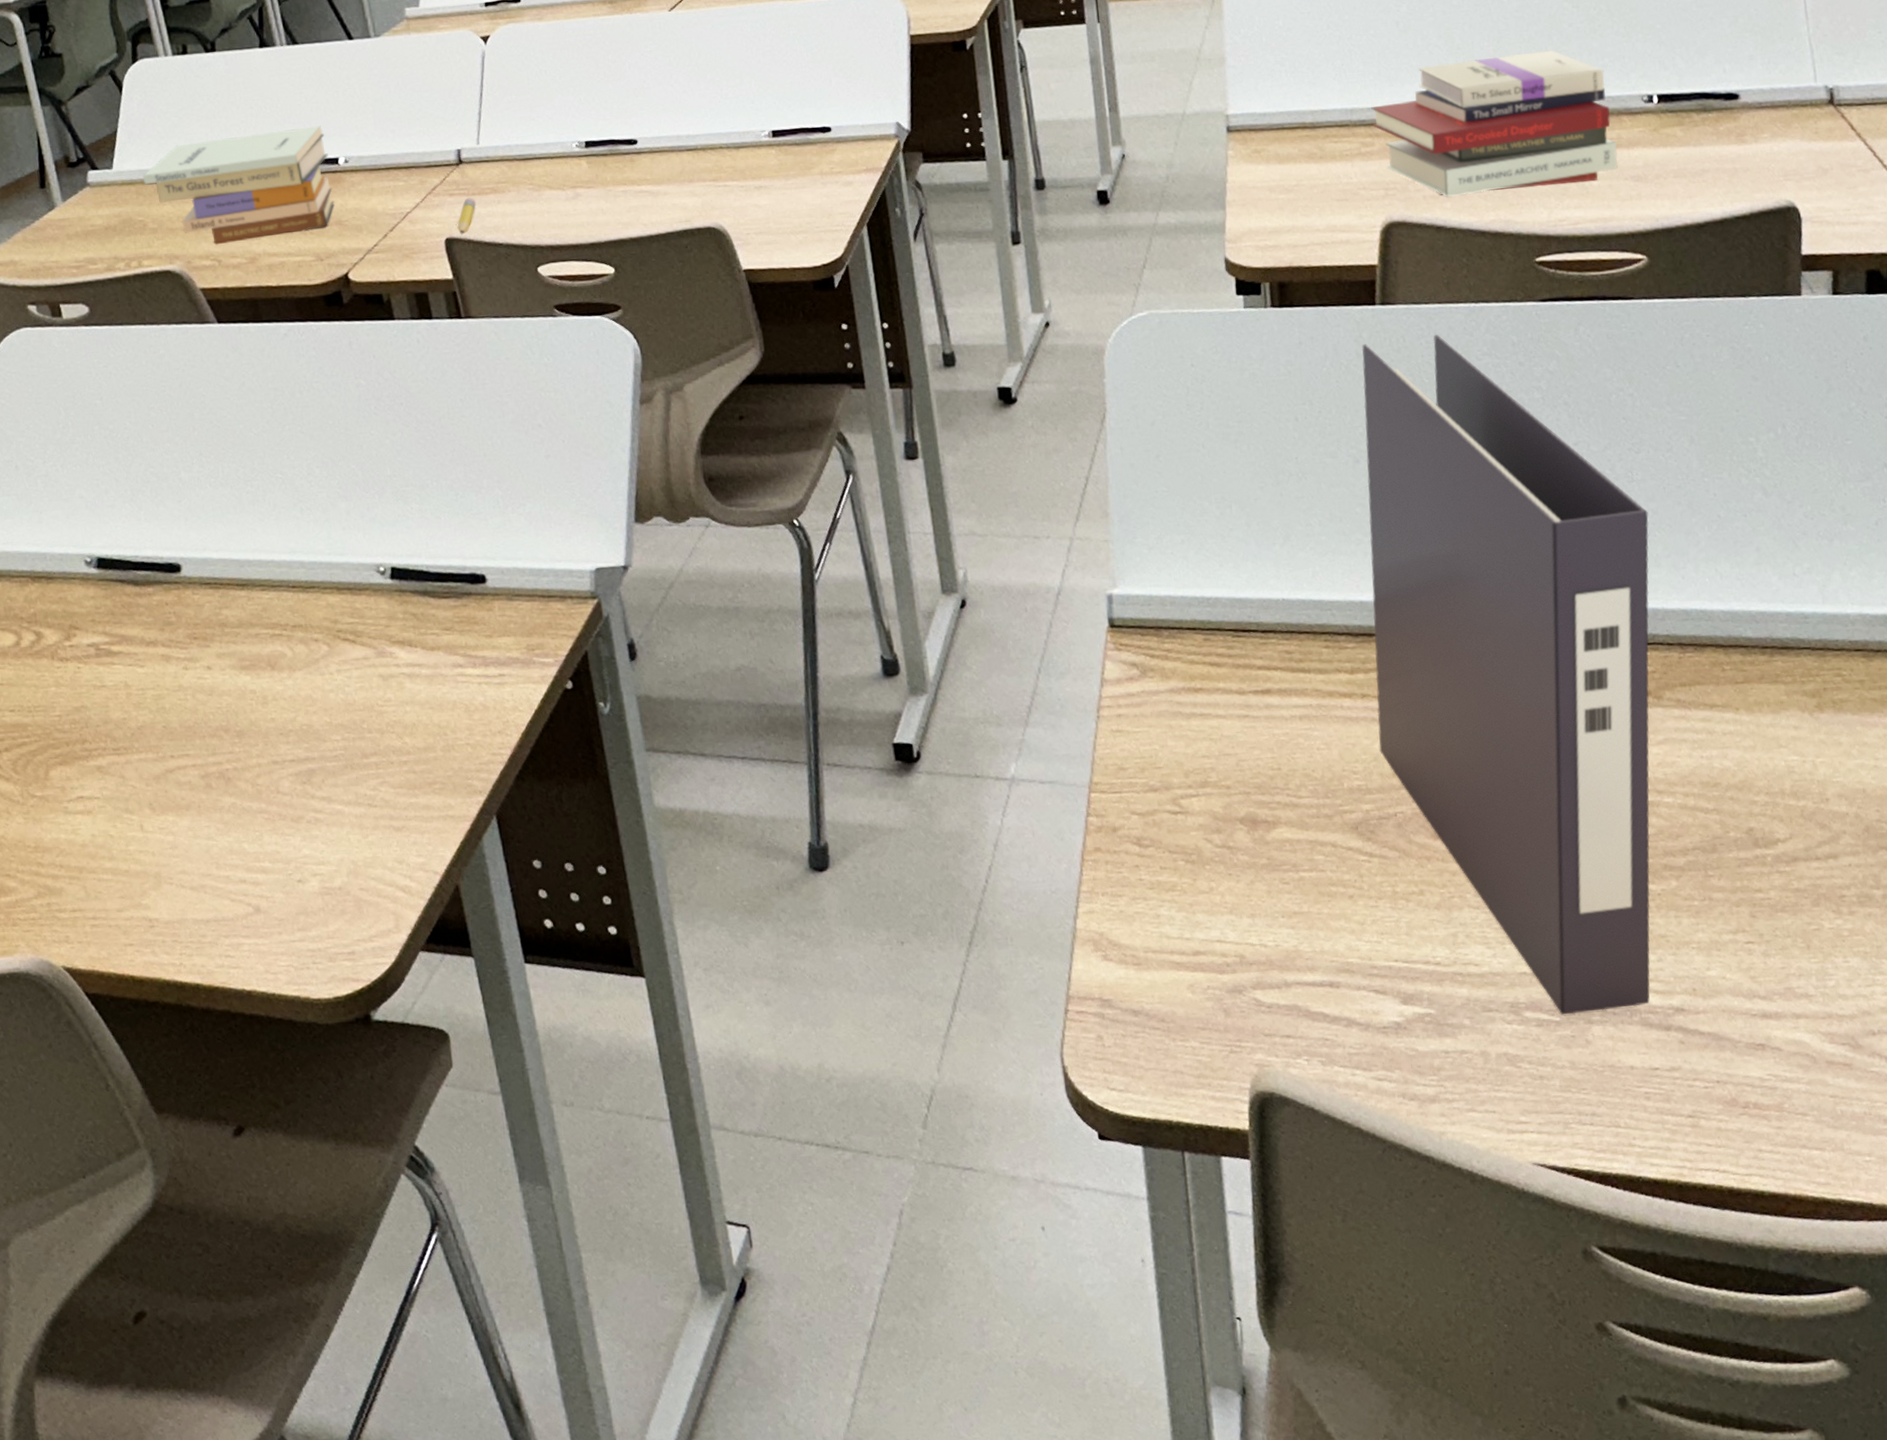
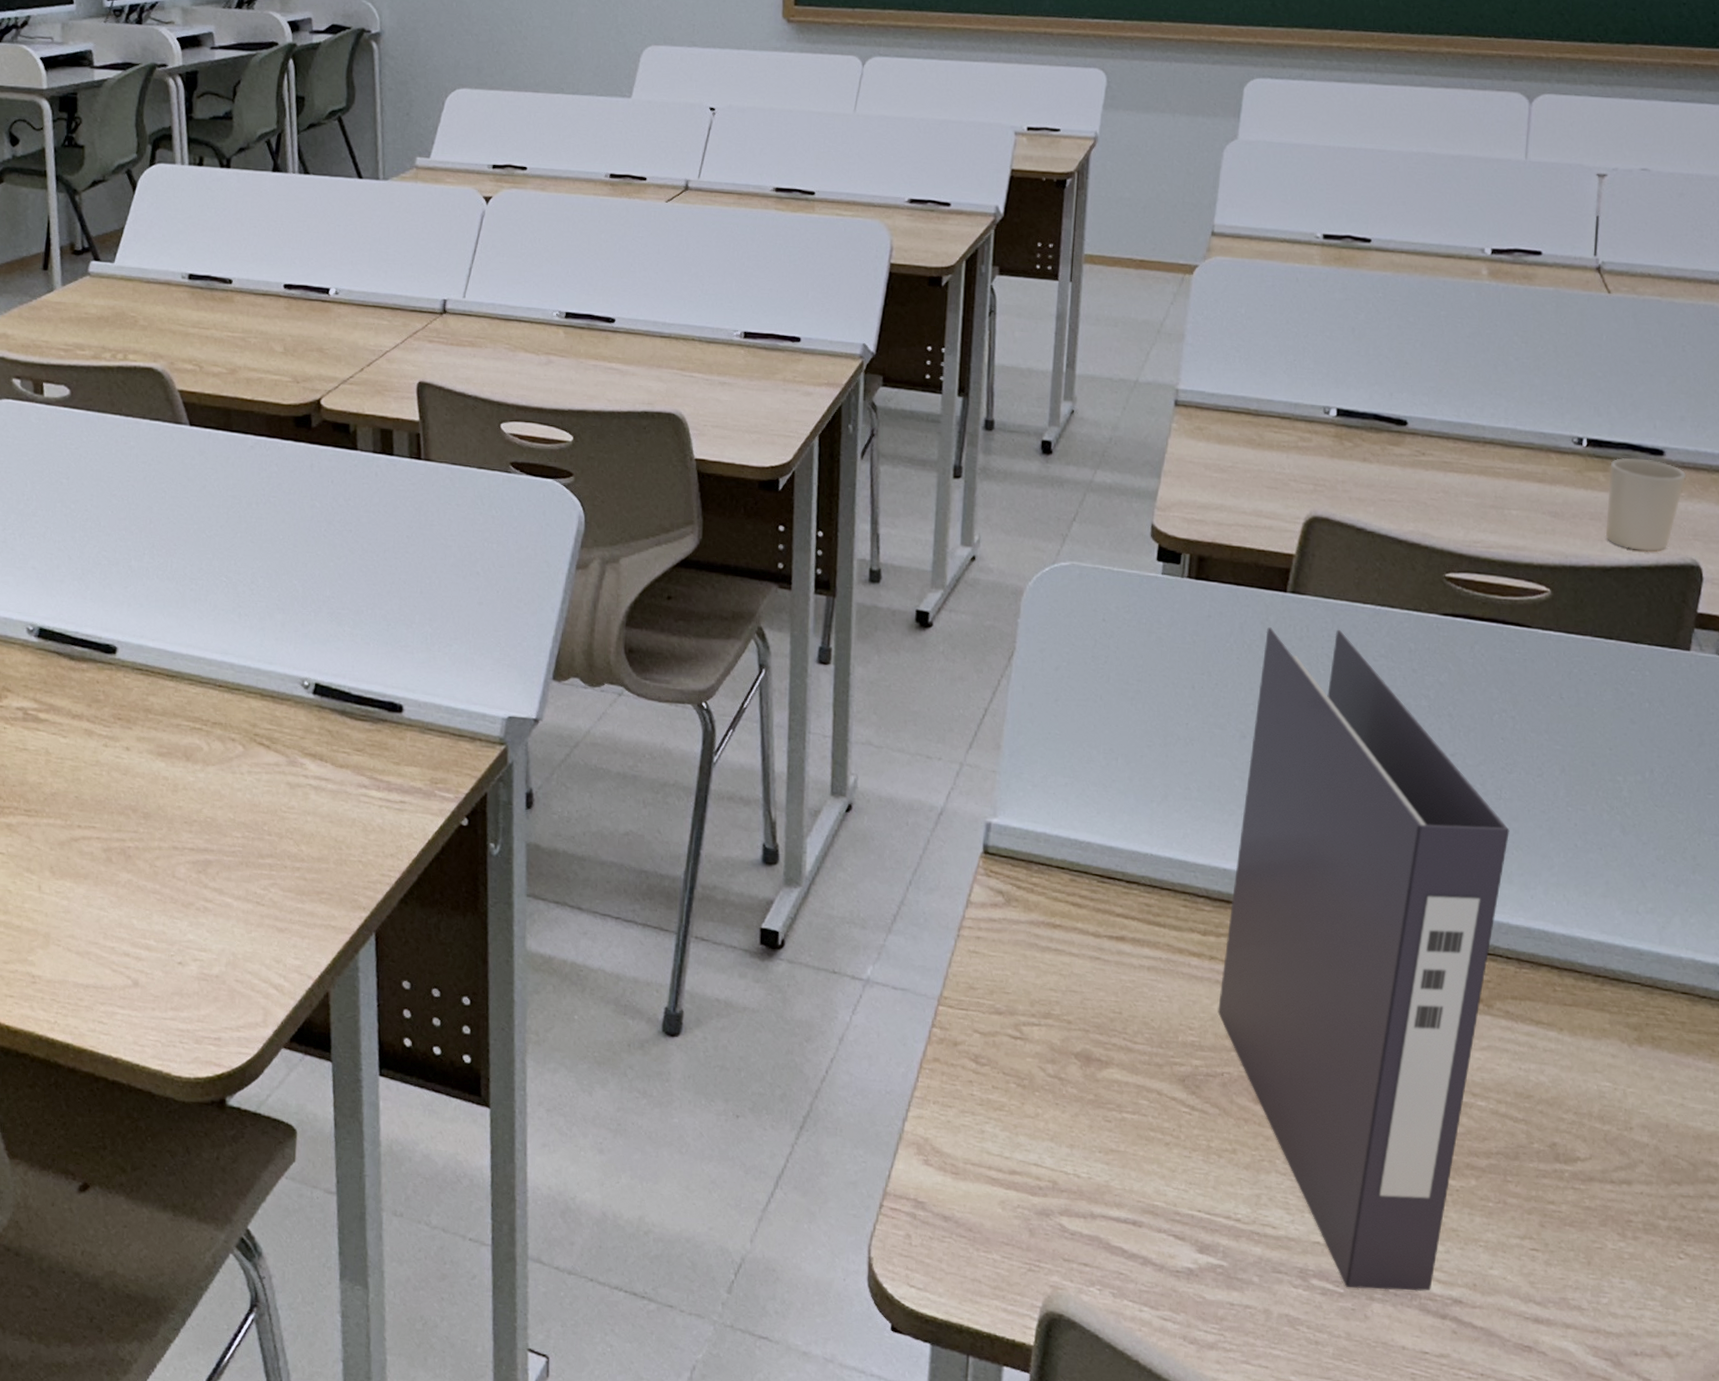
books: present [142,125,335,245] -> none [141,250,321,352]
pencil: present [457,197,477,235] -> none [431,347,453,381]
books: present [1371,50,1618,197] -> none [1312,374,1542,510]
mug: none [1685,105,1766,202] -> present [1605,458,1686,552]

